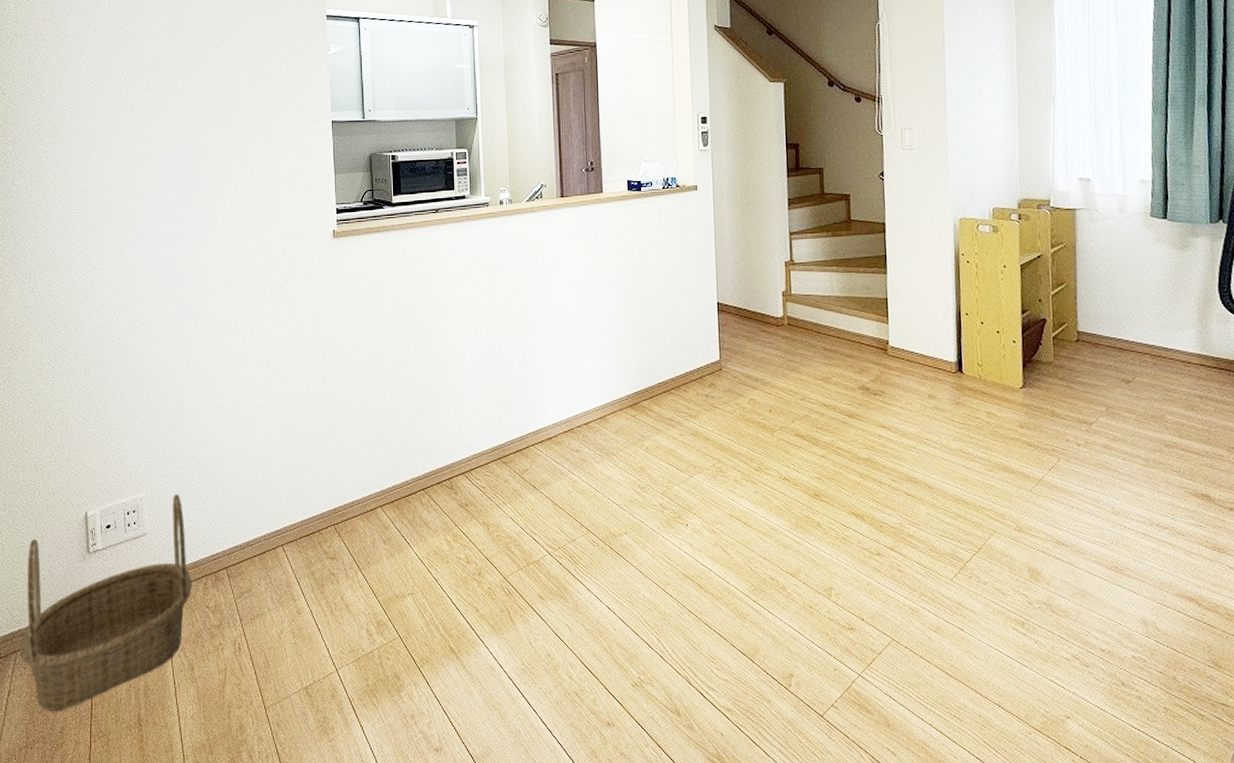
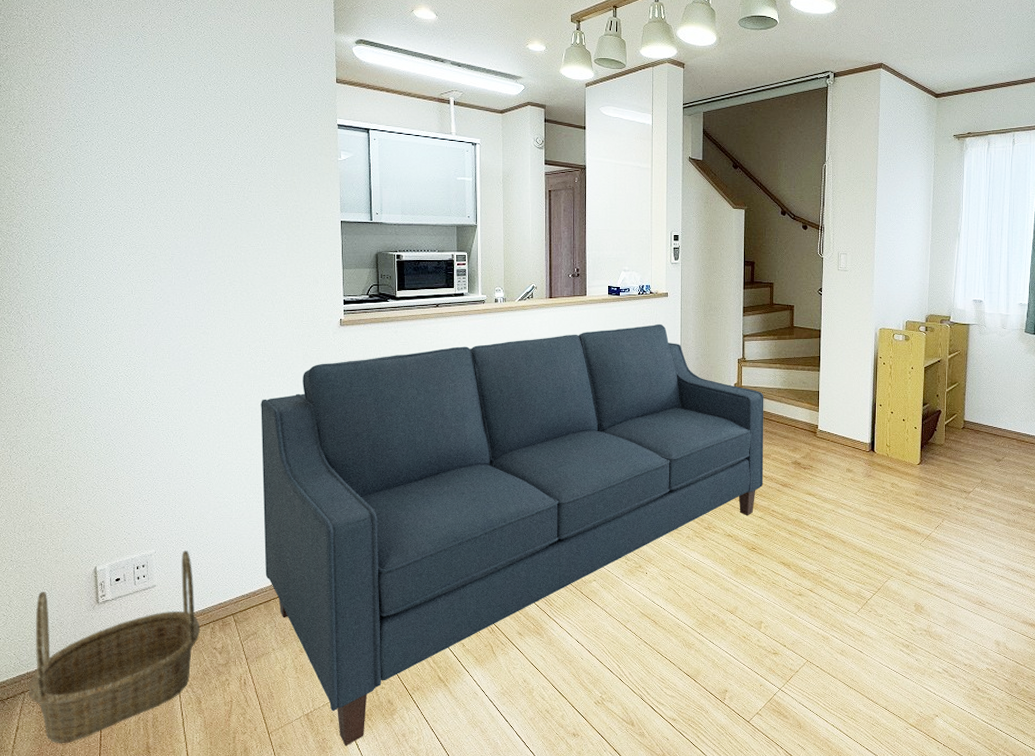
sofa: none [252,222,825,727] -> present [261,323,764,746]

